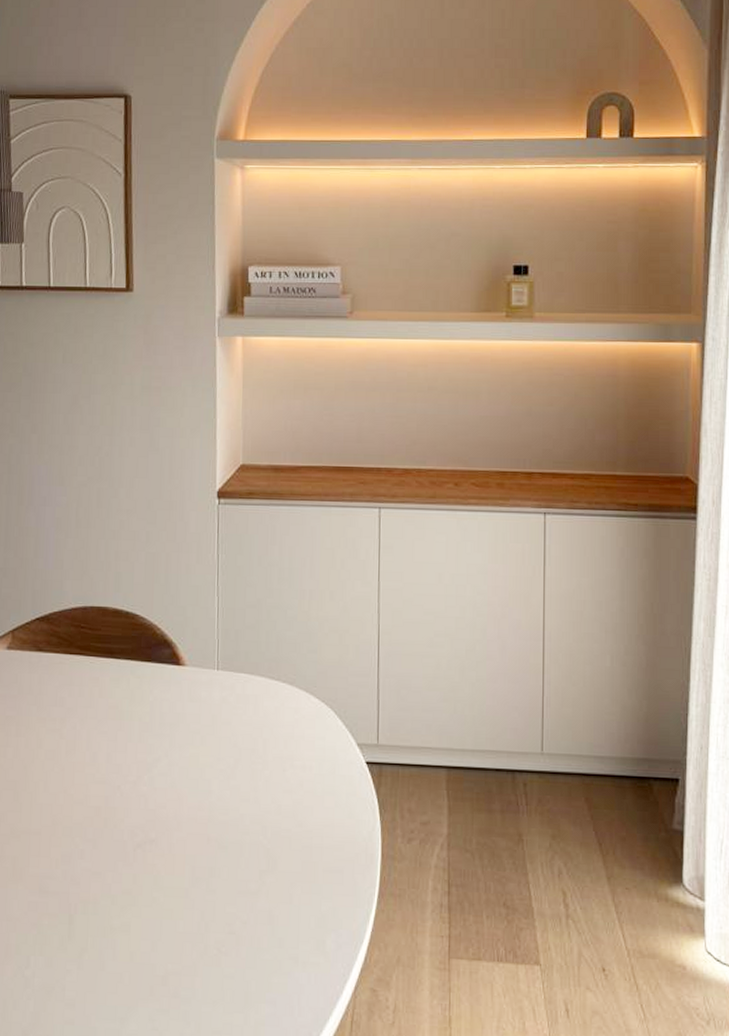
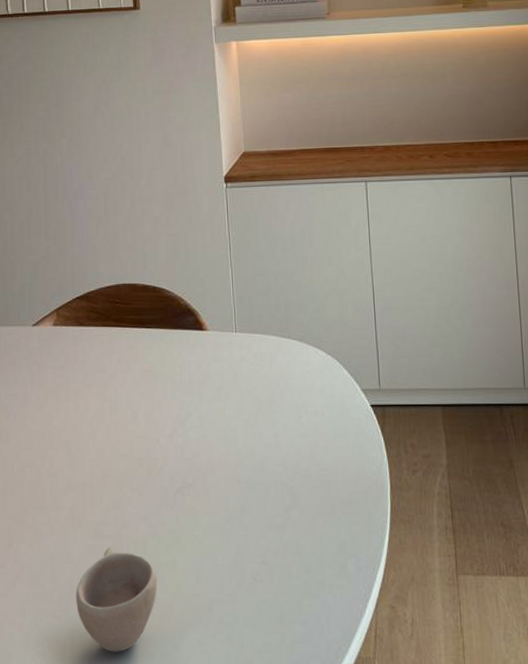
cup: none [12,905,108,1024] -> present [76,547,158,652]

